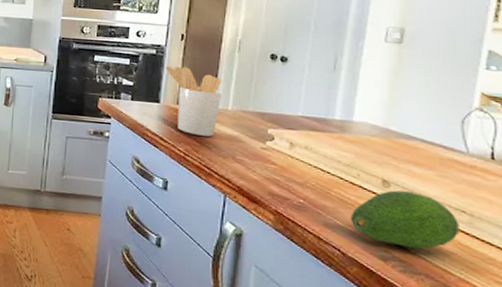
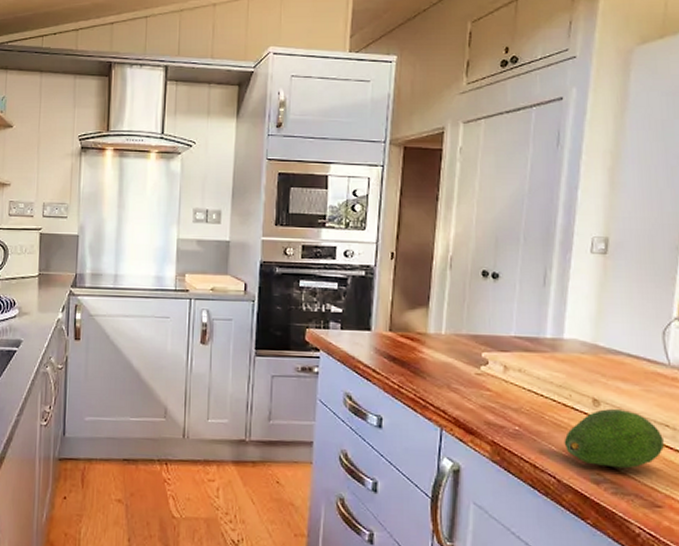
utensil holder: present [165,65,222,137] -> none [375,288,435,365]

